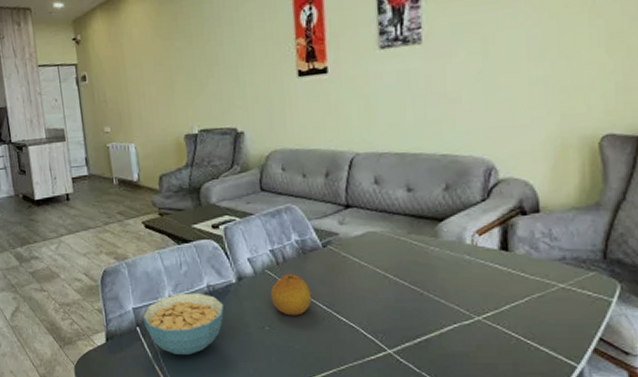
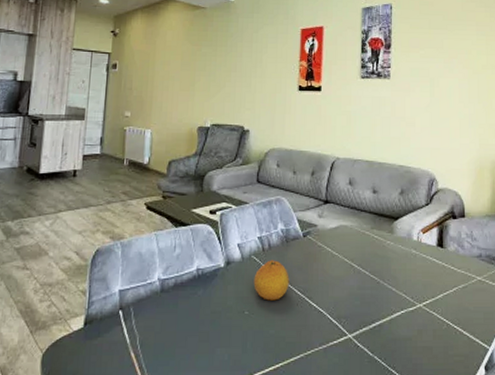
cereal bowl: present [142,292,225,356] -> none [127,275,210,342]

